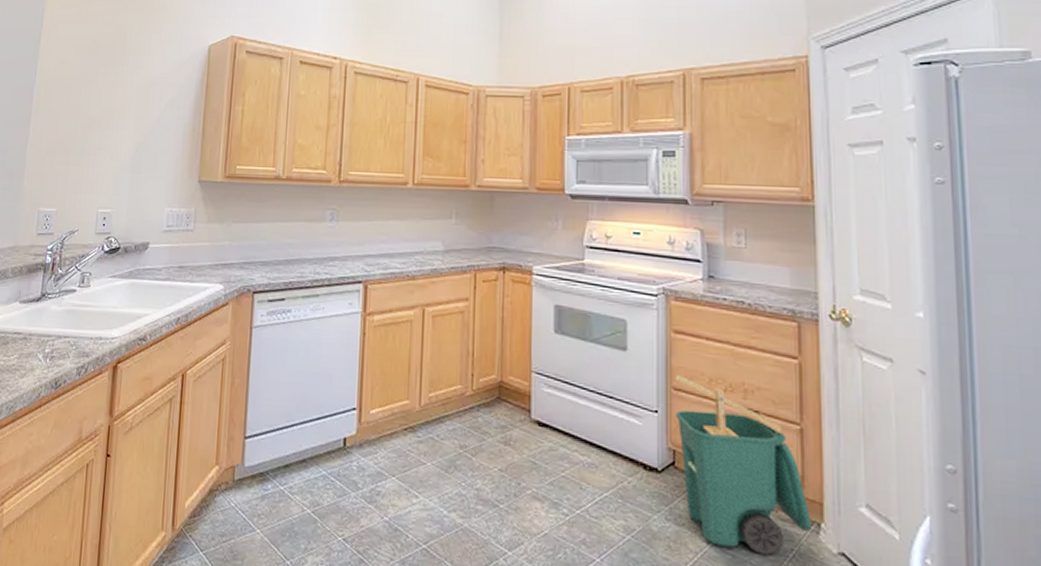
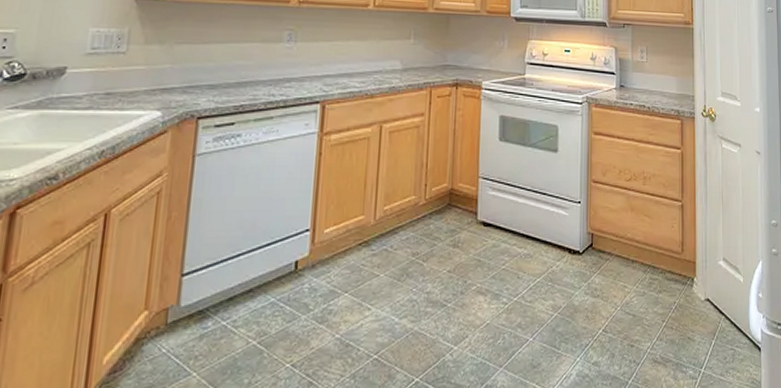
trash can: present [675,374,811,556] -> none [593,169,688,311]

